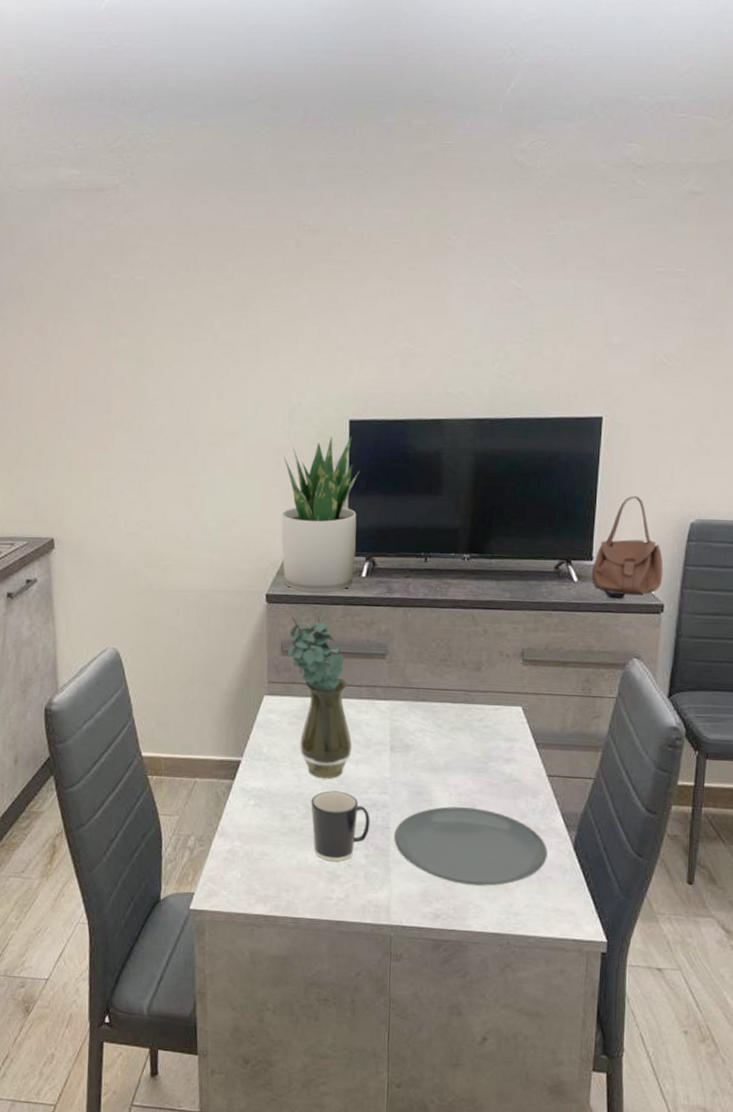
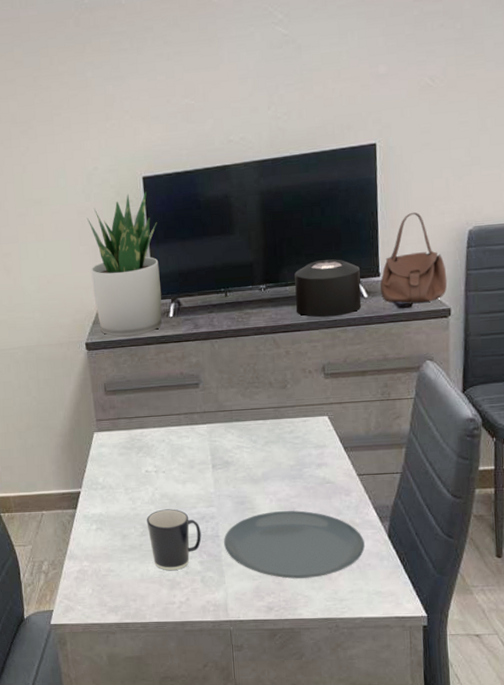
vase: present [287,616,353,778] -> none [110,356,178,499]
speaker: none [500,535,572,599] -> present [294,259,361,318]

